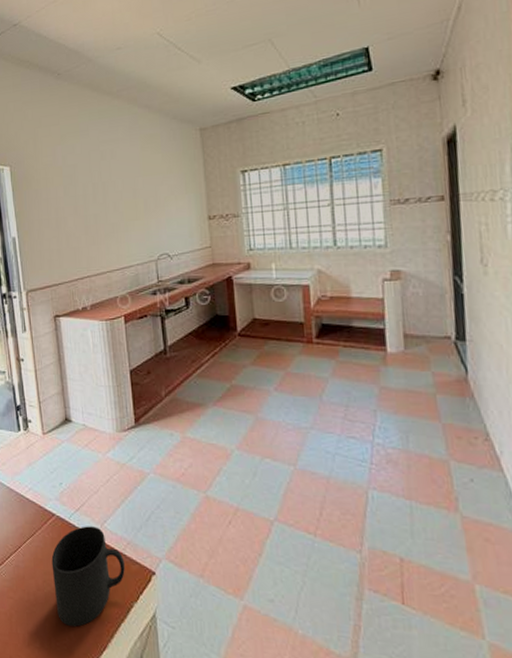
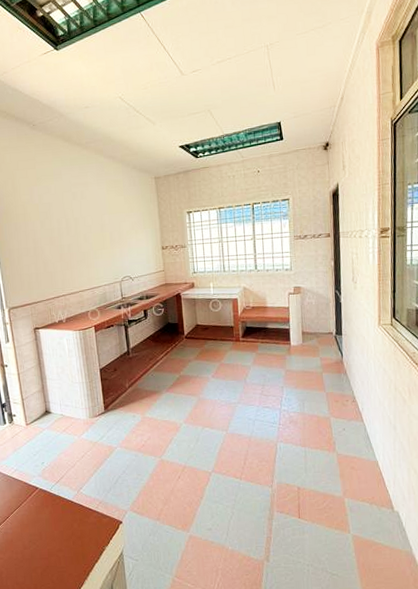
mug: present [51,526,125,627] -> none [36,493,98,572]

